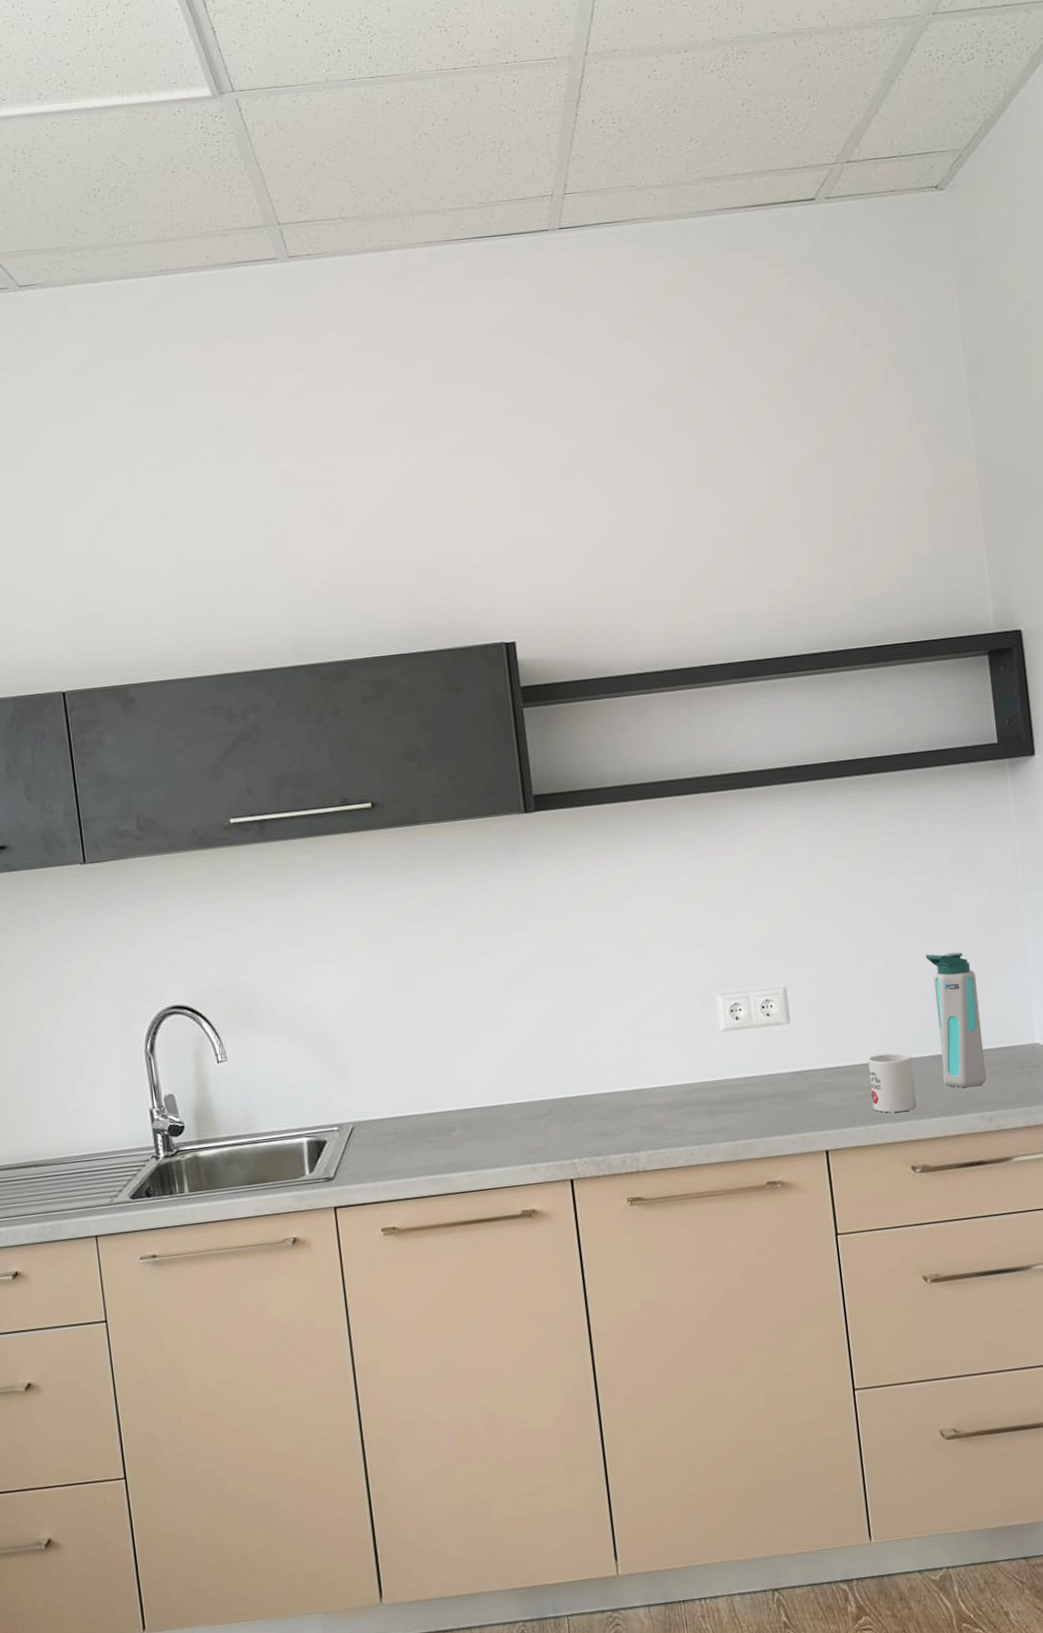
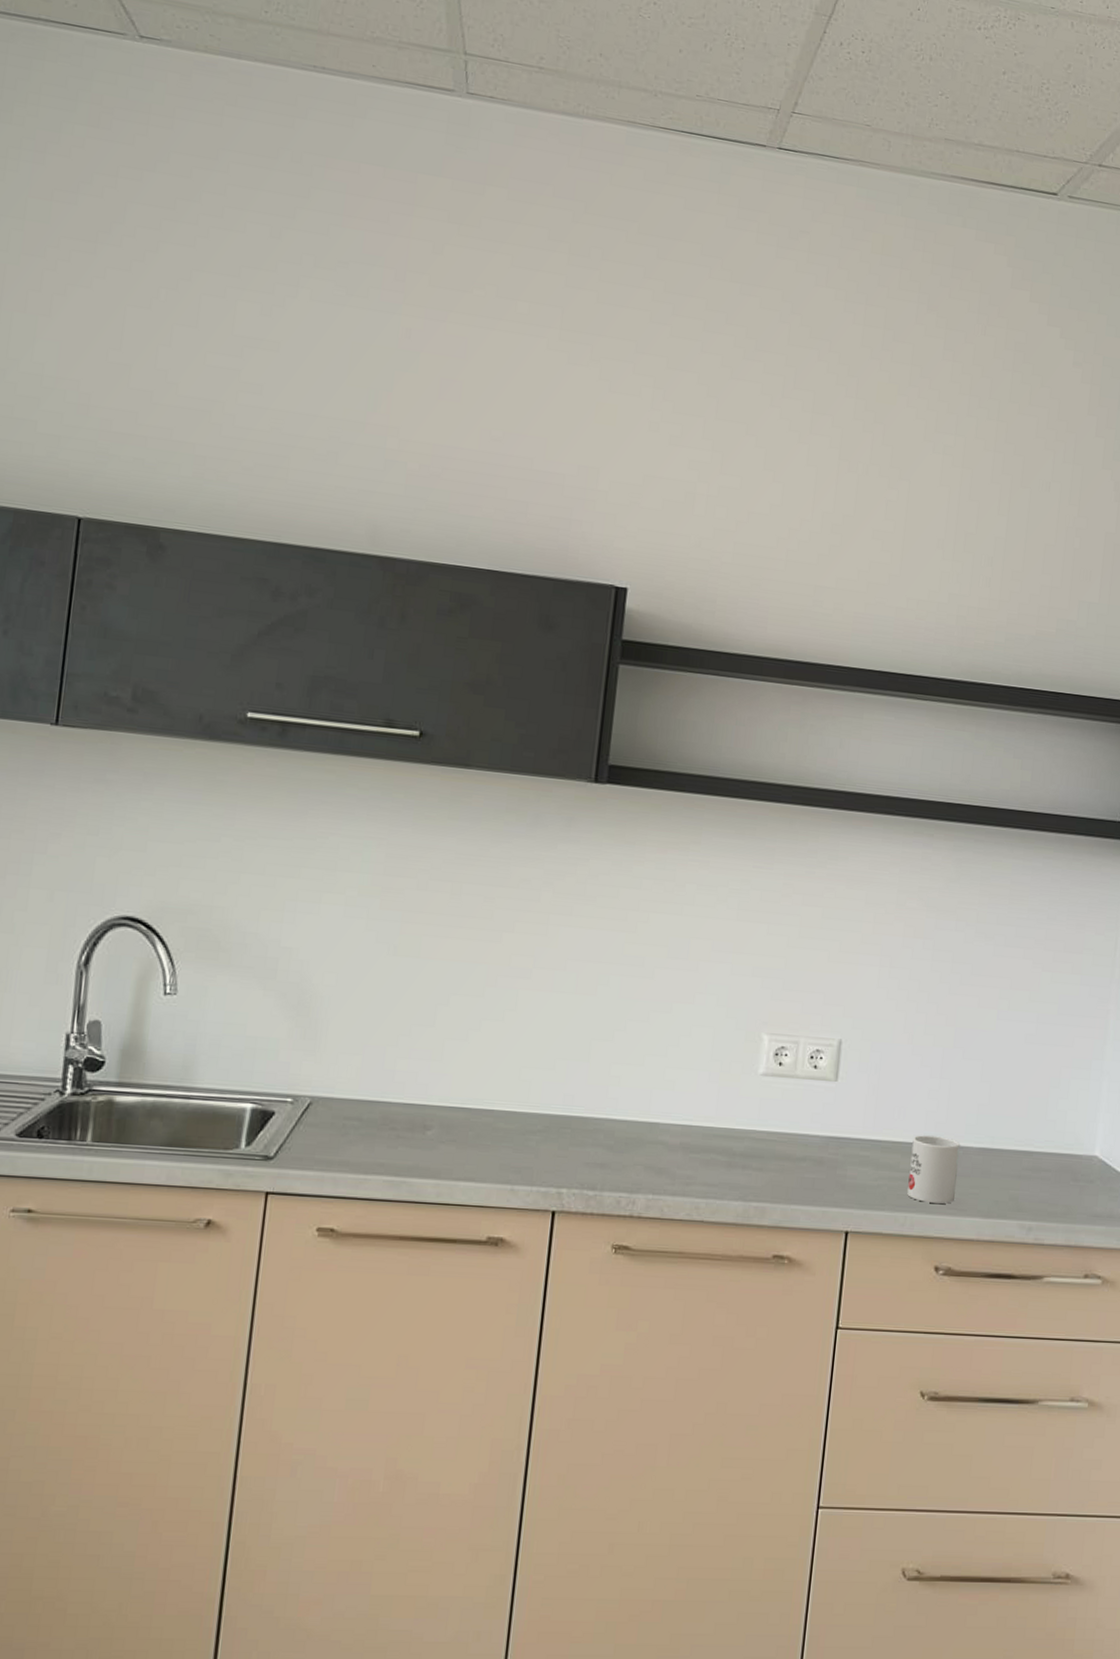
water bottle: present [925,952,987,1088] -> none [988,1035,1047,1191]

